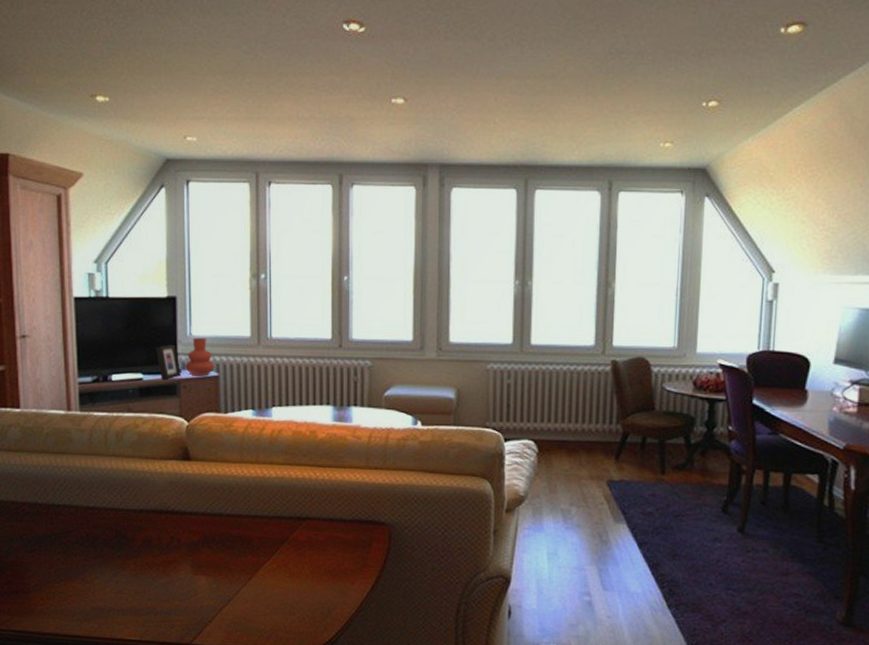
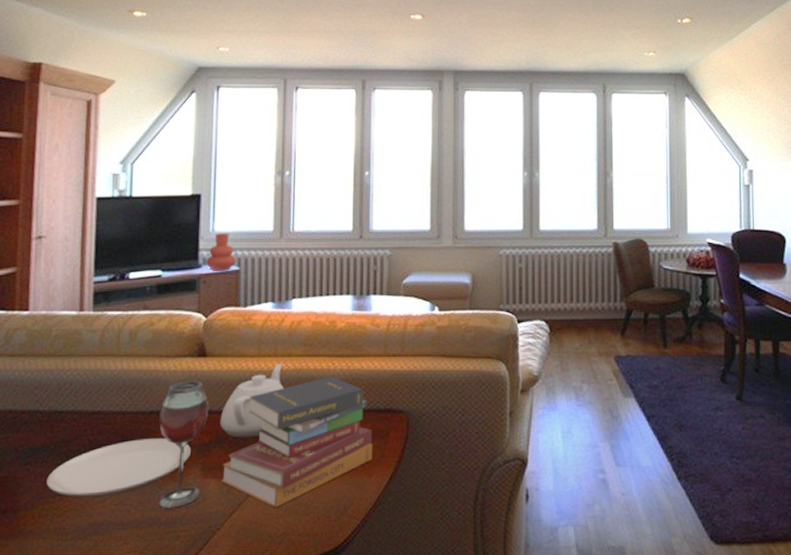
plate: none [51,534,181,586] -> present [46,437,191,498]
wineglass: none [149,482,196,600] -> present [158,381,209,508]
picture frame: present [156,345,181,380] -> none [177,241,201,276]
teapot: none [206,469,267,540] -> present [220,362,284,438]
books: none [210,485,355,607] -> present [221,376,373,508]

